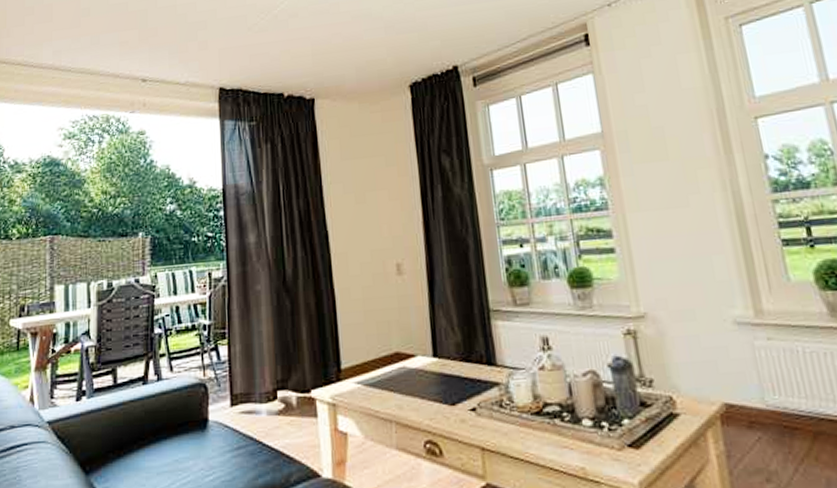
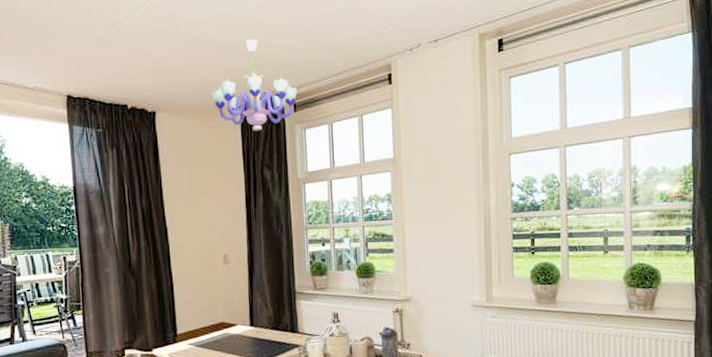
chandelier: none [377,10,477,112] -> present [212,38,298,131]

